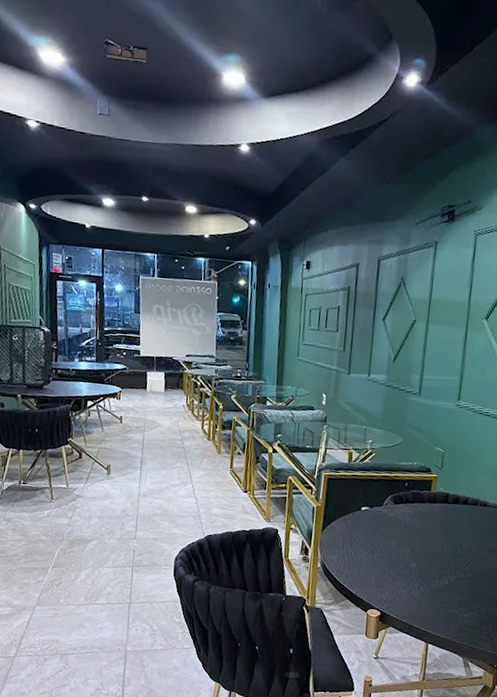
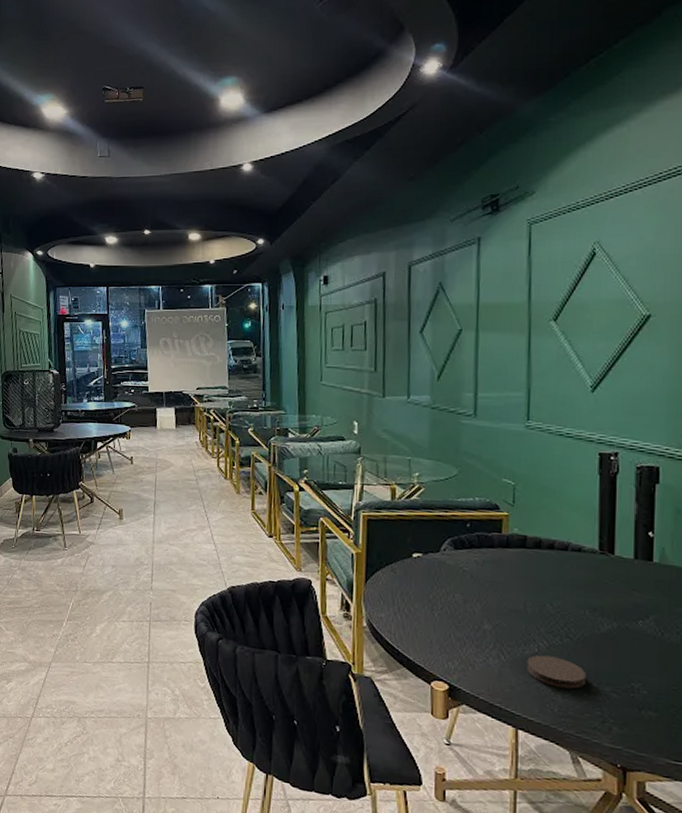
coaster: none [439,586,480,611] -> present [526,654,586,689]

